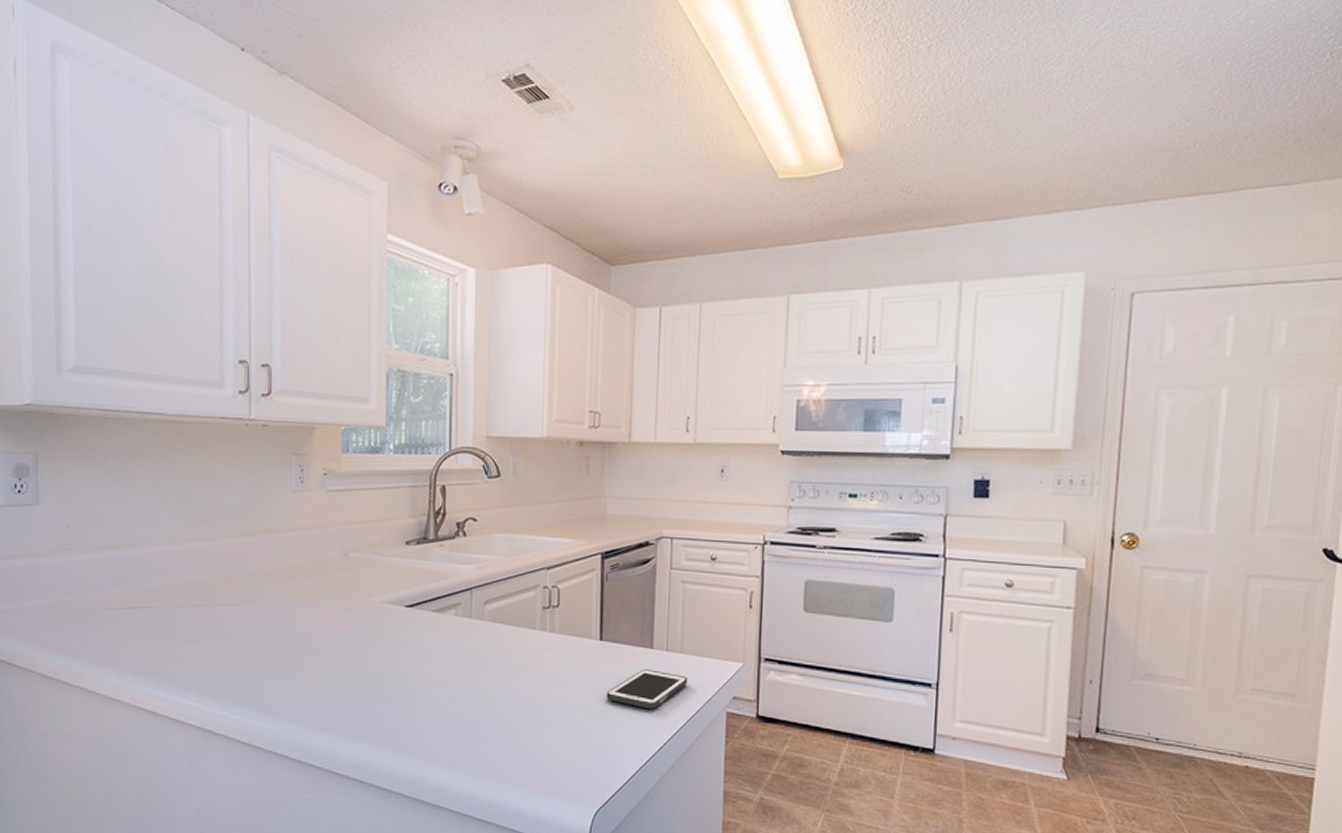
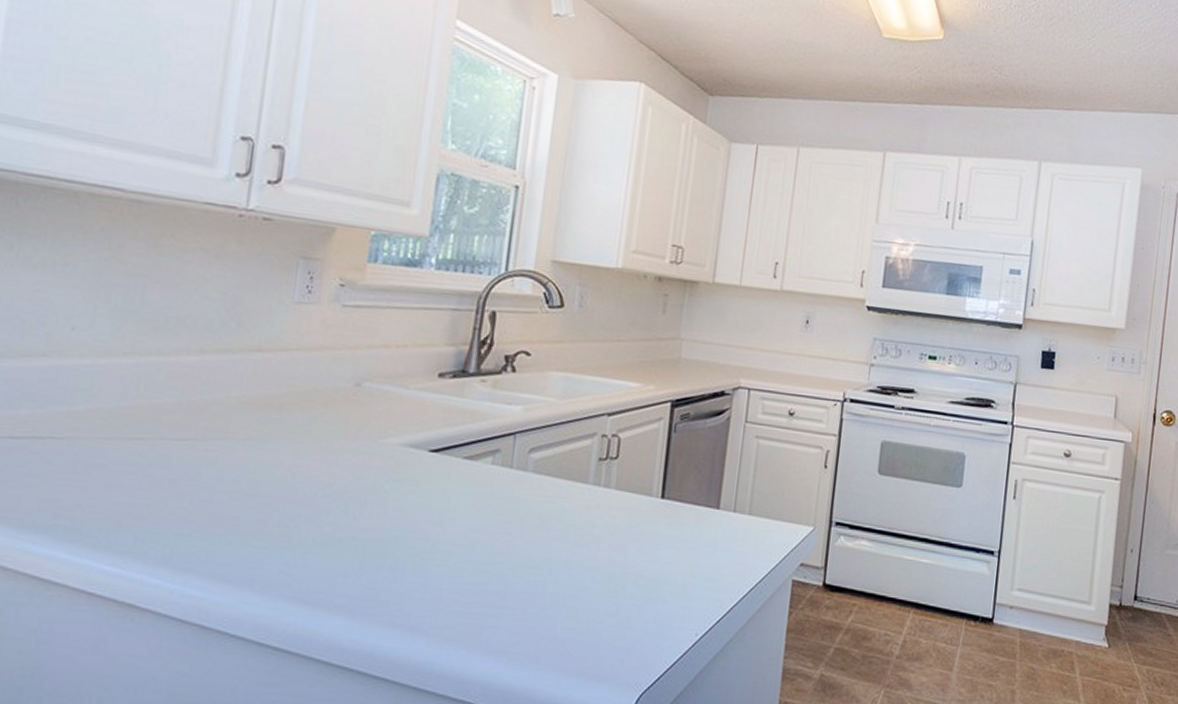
cell phone: present [606,669,688,709] -> none [662,532,755,576]

